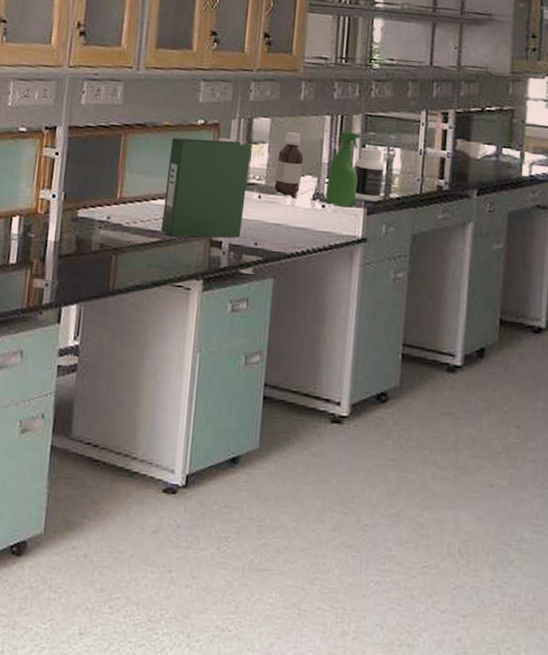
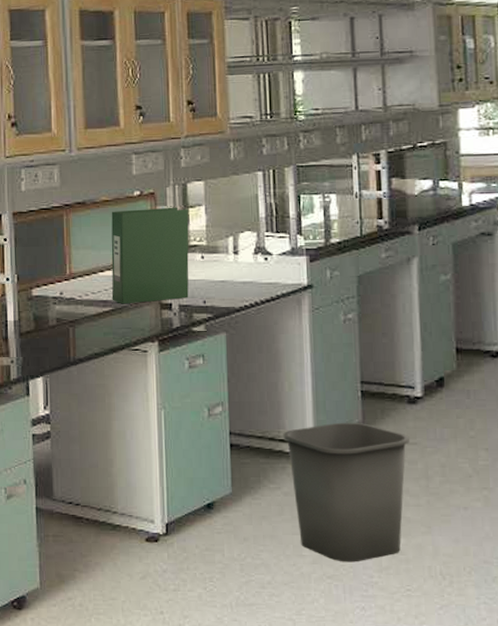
bottle: present [274,131,304,195] -> none [215,191,241,252]
waste bin: none [318,384,445,533] -> present [283,422,411,562]
spray bottle: present [325,131,361,208] -> none [266,184,297,258]
medicine bottle: present [353,148,384,203] -> none [291,198,322,250]

